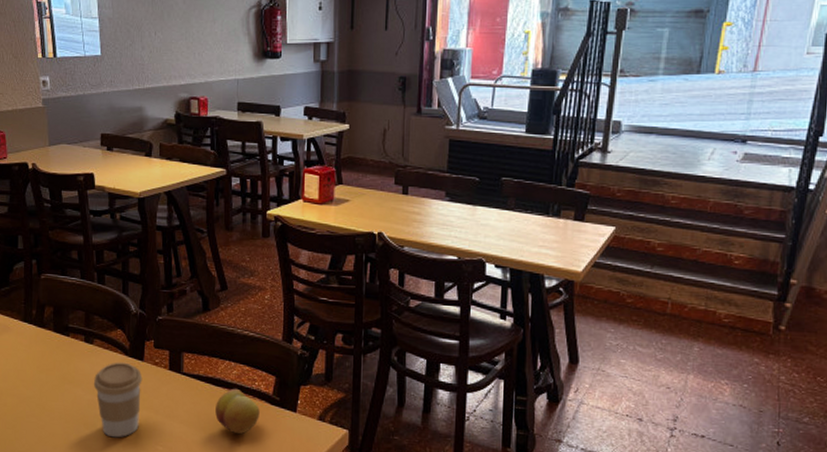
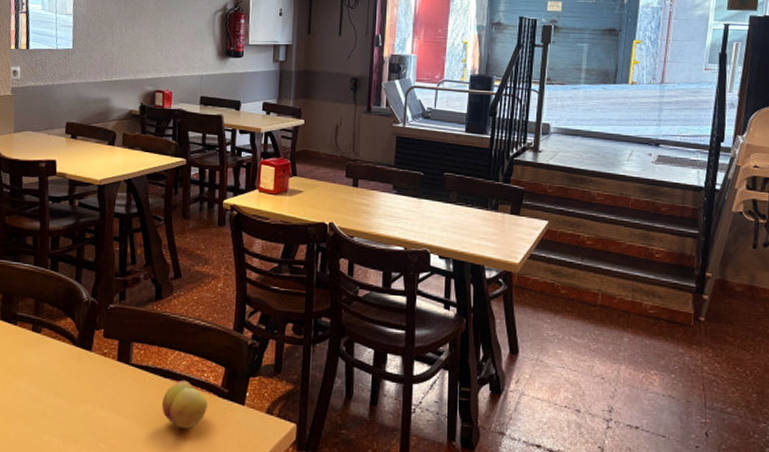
coffee cup: present [93,362,143,438] -> none [37,352,90,435]

